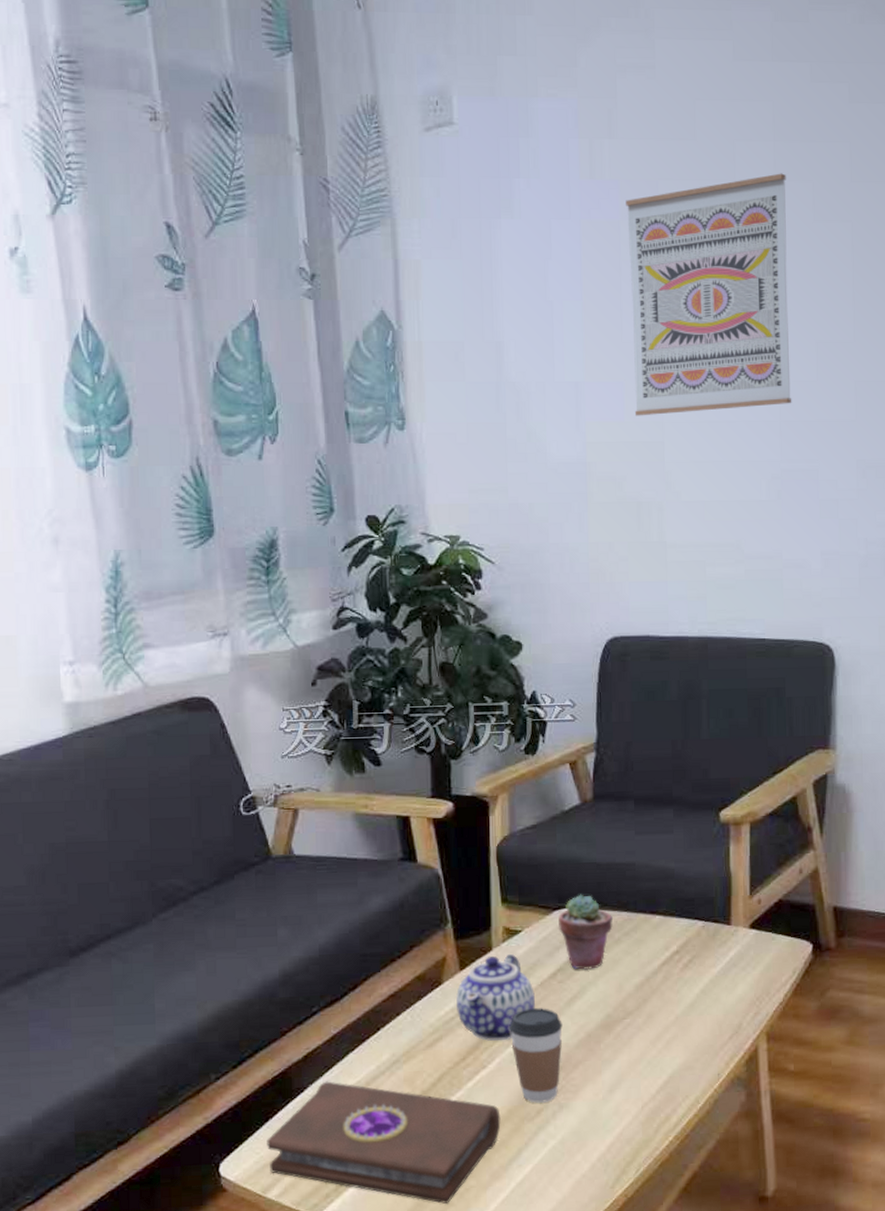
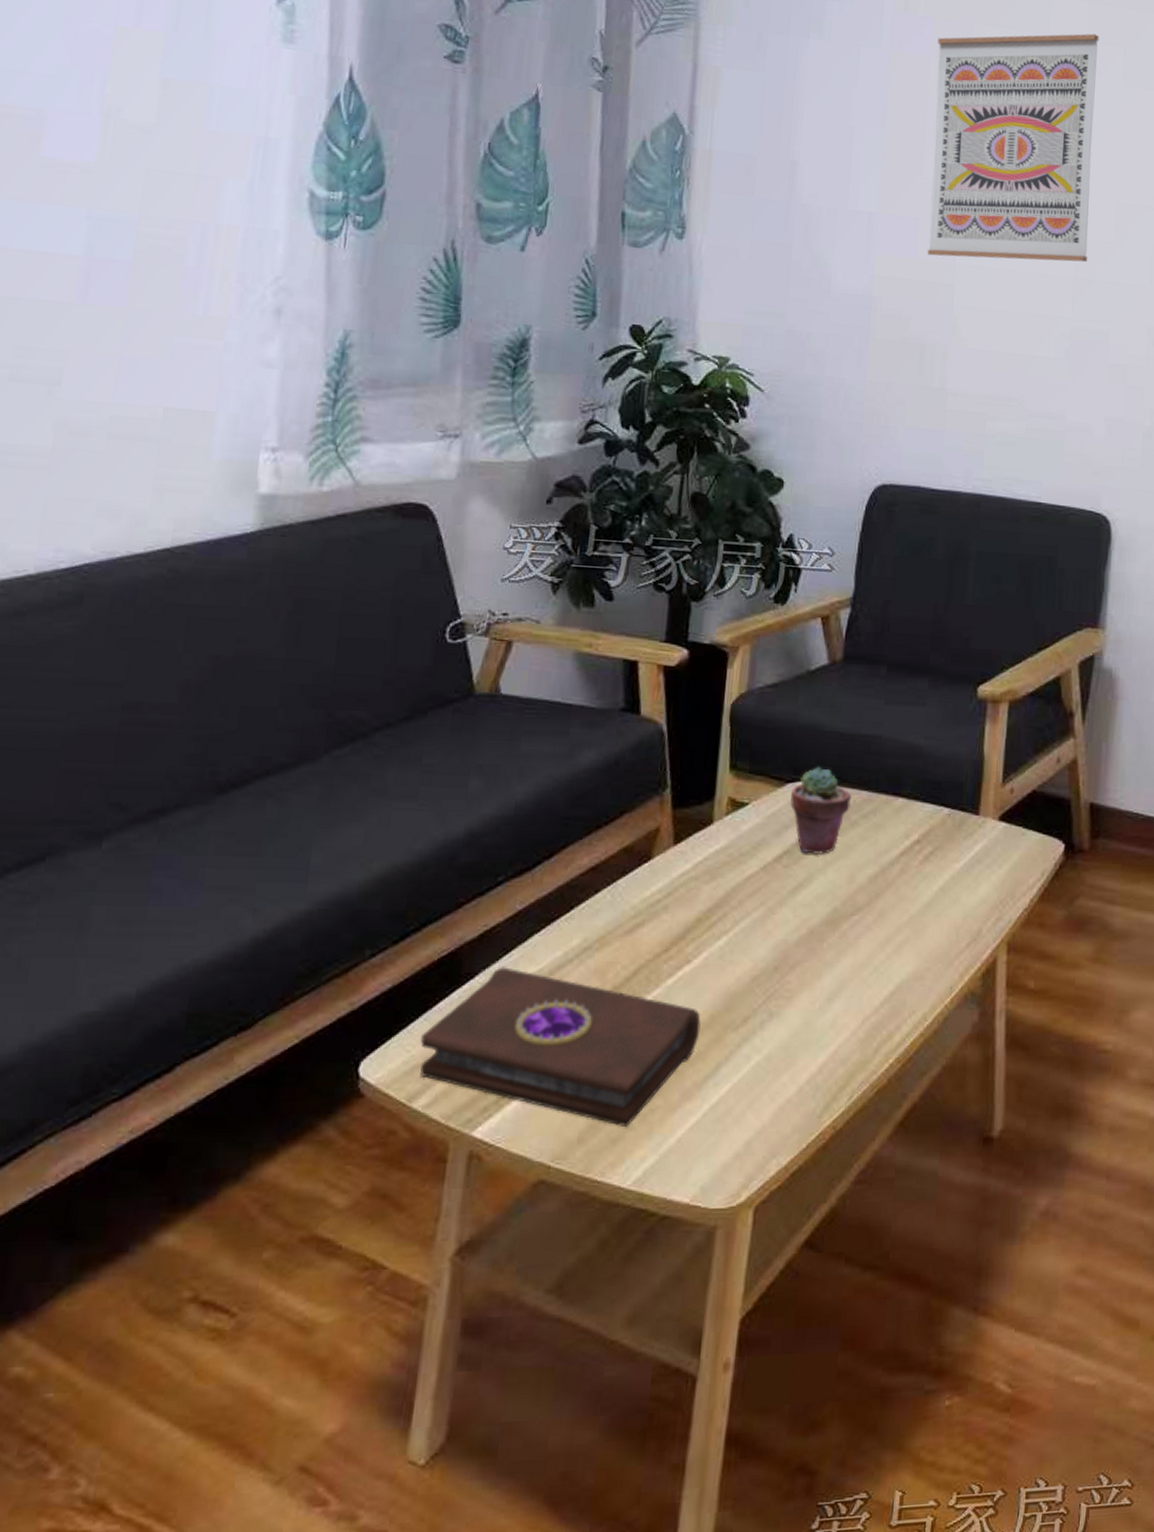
teapot: present [456,954,535,1041] -> none [665,830,756,932]
coffee cup: present [508,1008,563,1103] -> none [721,895,783,1009]

